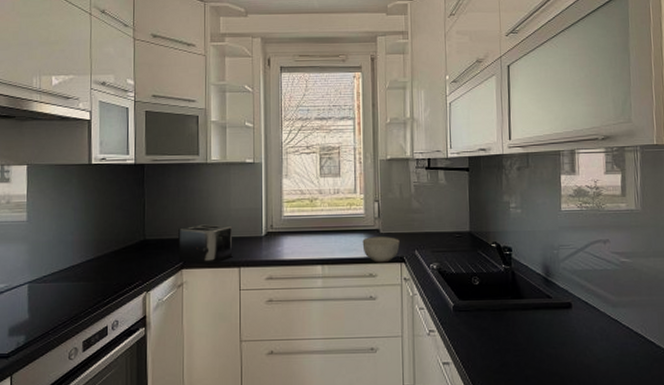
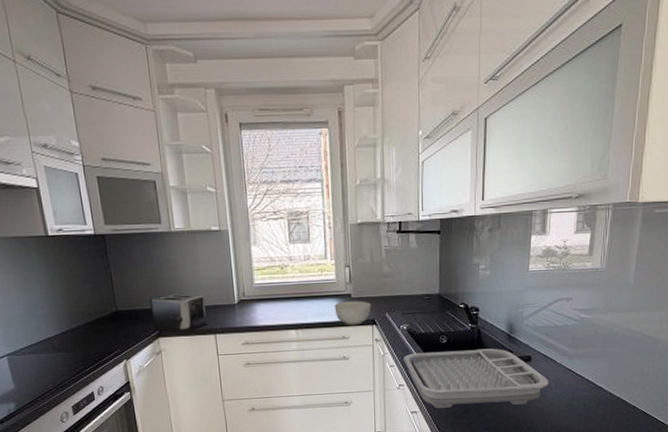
dish rack: none [434,292,594,360] -> present [404,348,549,408]

